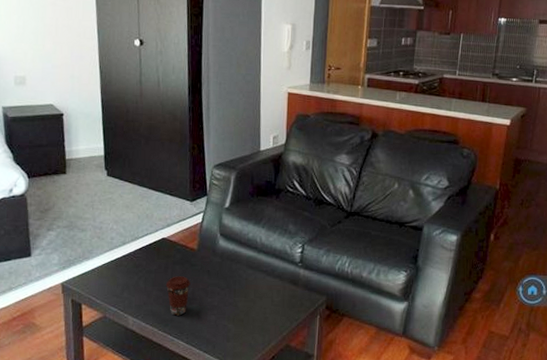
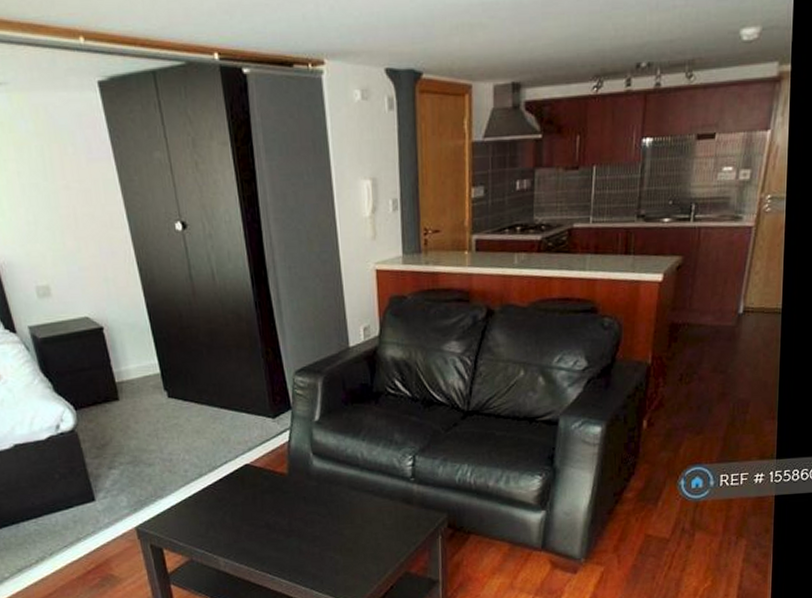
coffee cup: present [165,276,191,316] -> none [256,506,285,552]

